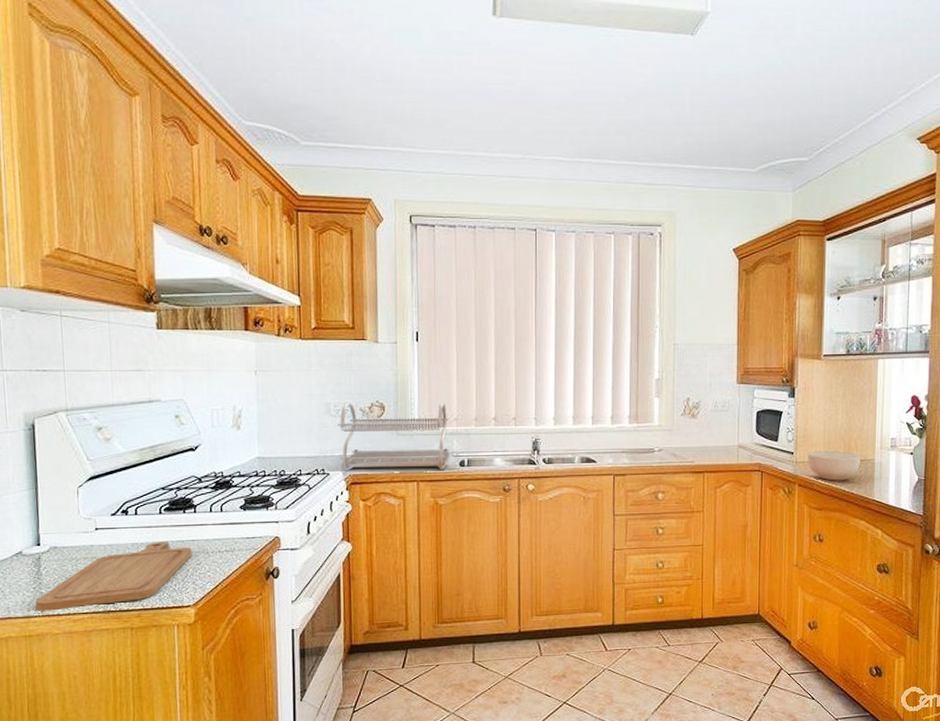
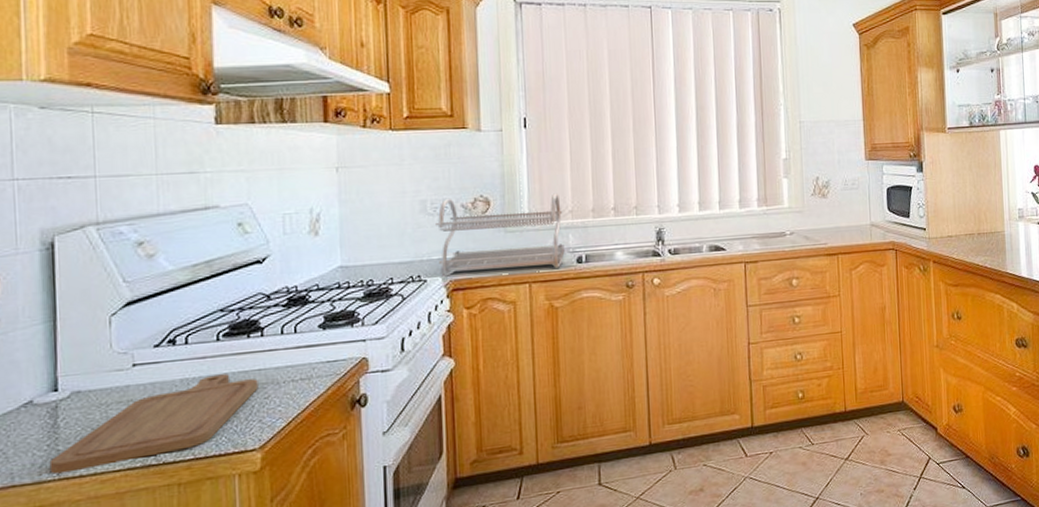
bowl: present [807,450,861,481] -> none [939,224,992,256]

